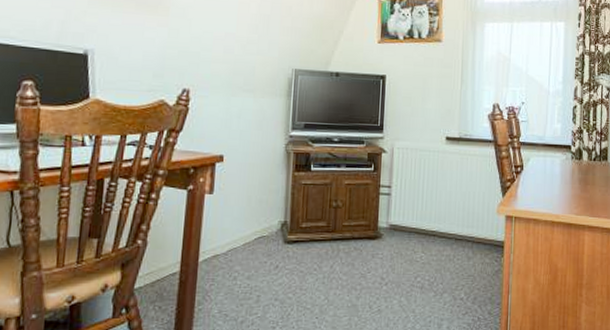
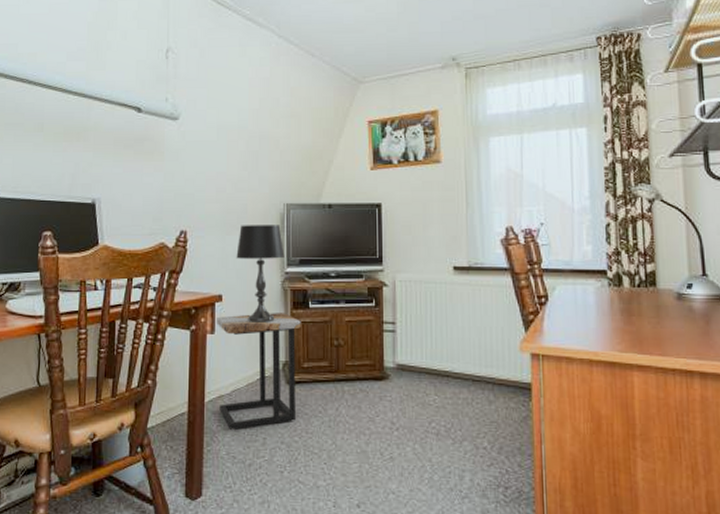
side table: none [214,174,302,290] -> present [217,313,301,431]
table lamp: none [240,87,290,185] -> present [236,225,285,324]

